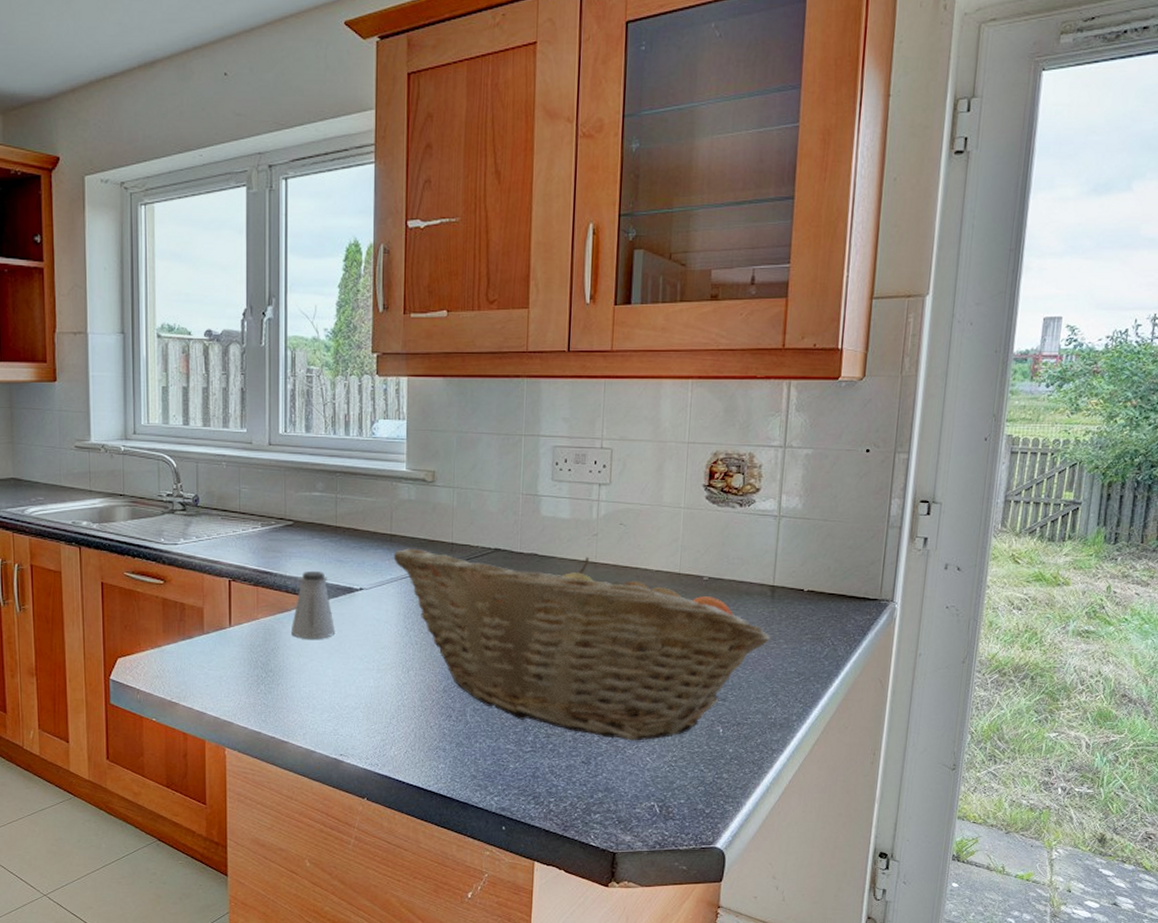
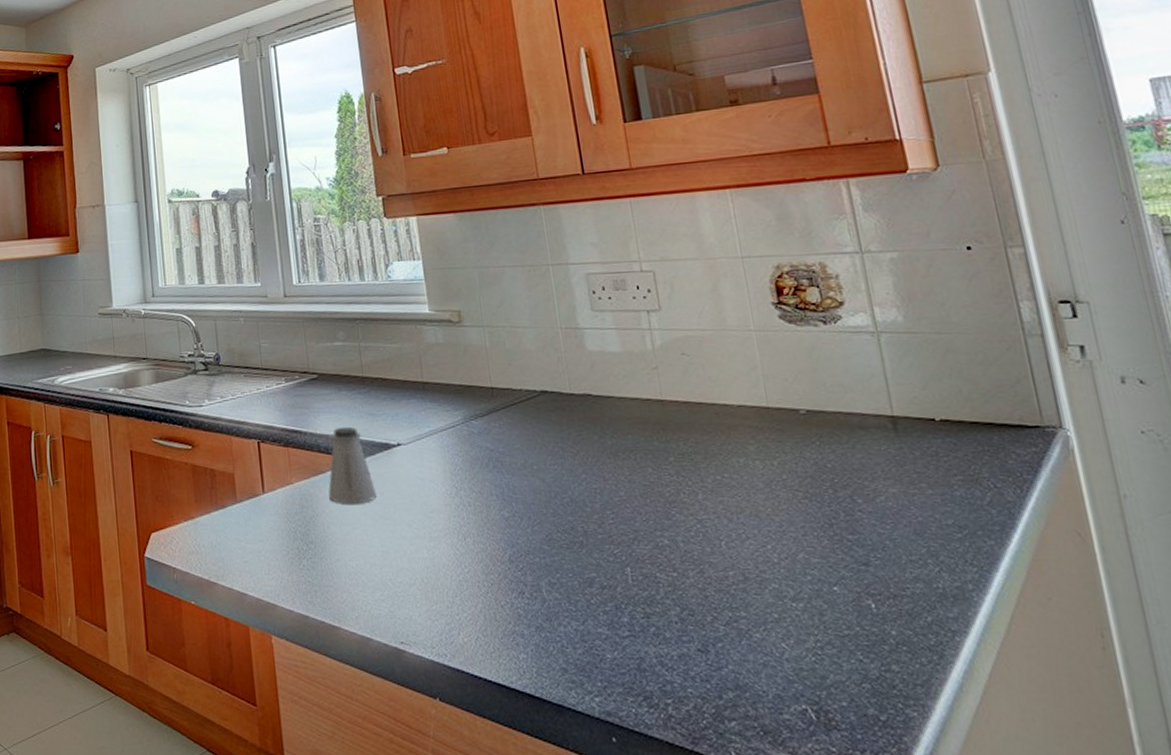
fruit basket: present [393,548,771,741] -> none [428,394,909,621]

